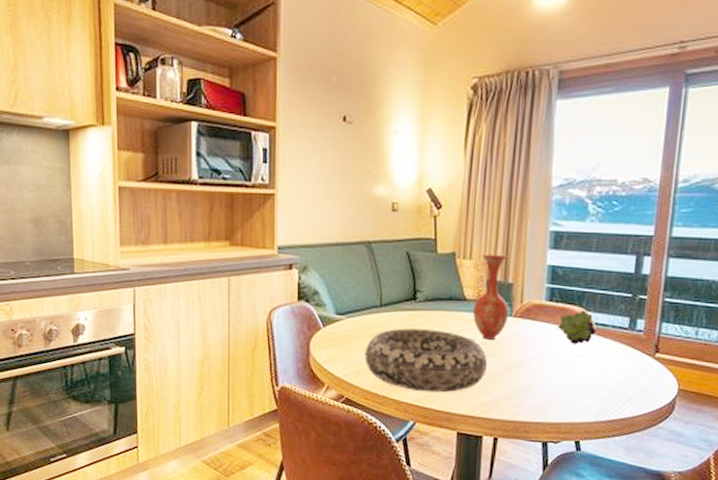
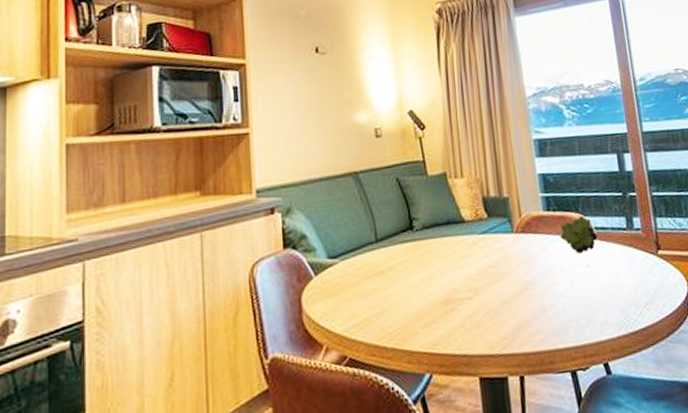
decorative bowl: present [364,328,488,393] -> none [365,259,499,336]
vase: present [473,254,510,340] -> none [472,169,511,263]

